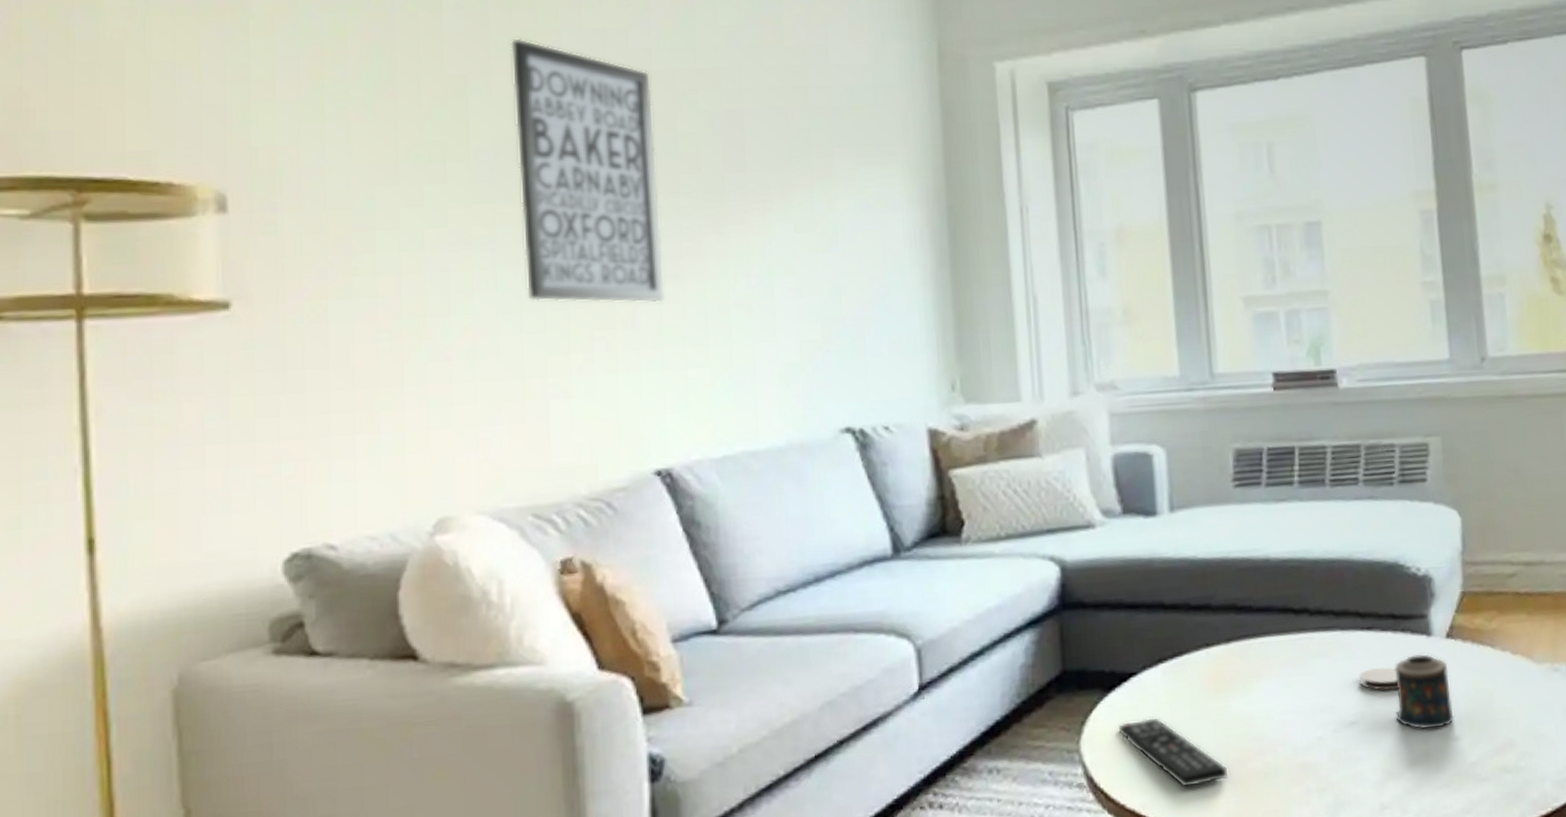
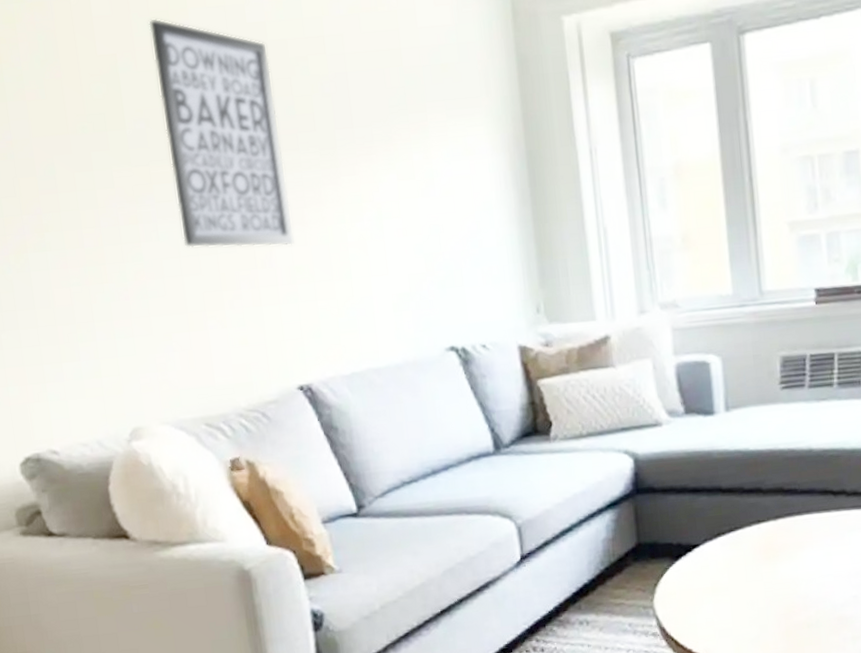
remote control: present [1118,718,1228,788] -> none [685,581,777,636]

